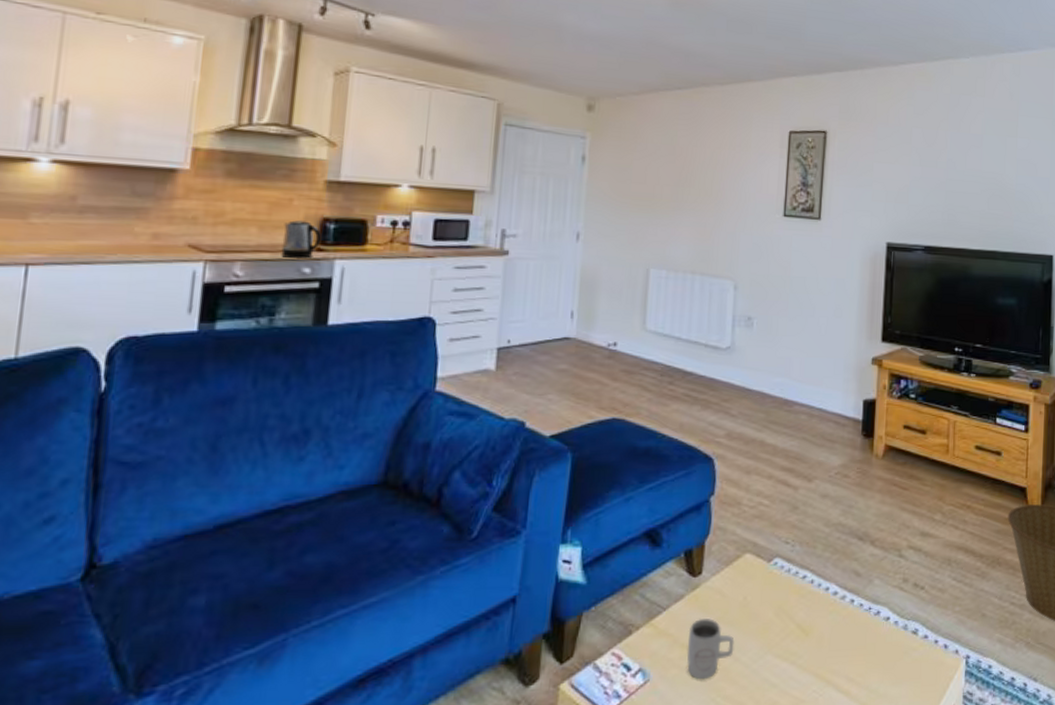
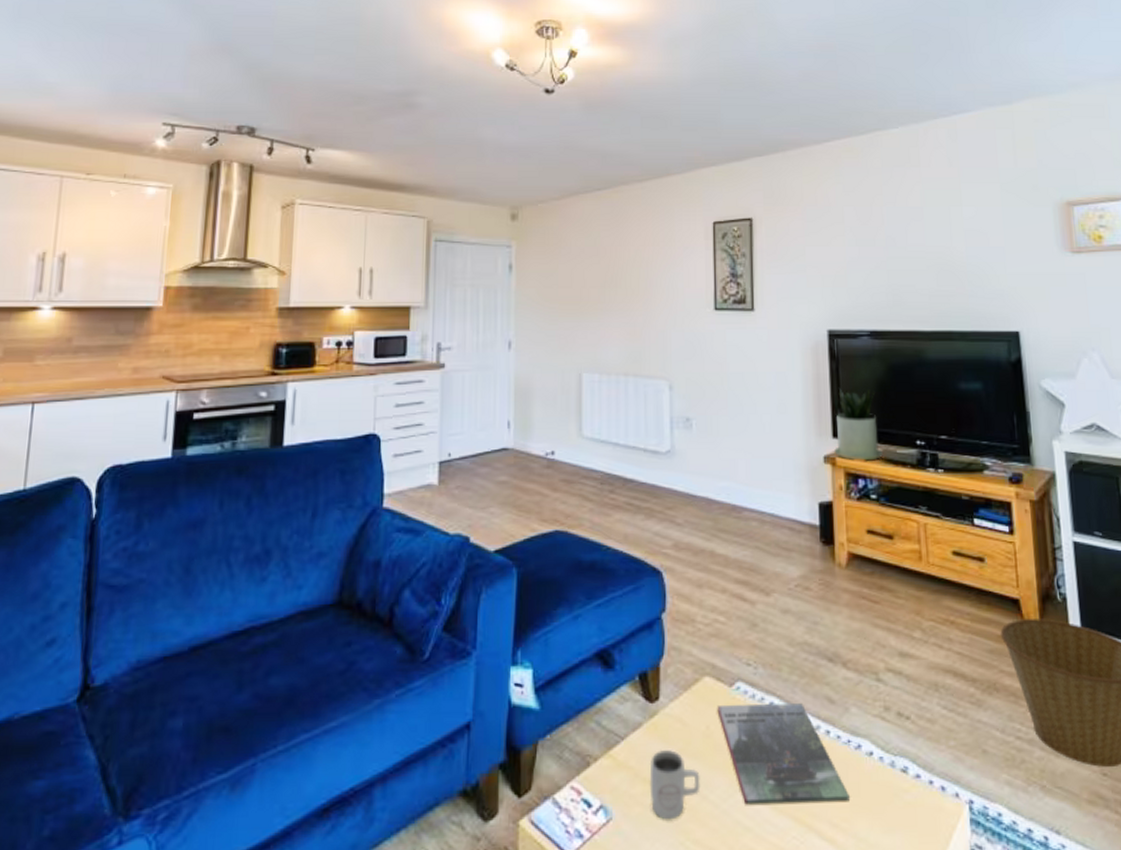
kettle: present [281,220,322,258] -> none [241,347,275,383]
magazine: none [755,576,866,664] -> present [717,703,850,805]
planter: none [882,297,925,364] -> present [834,388,883,461]

